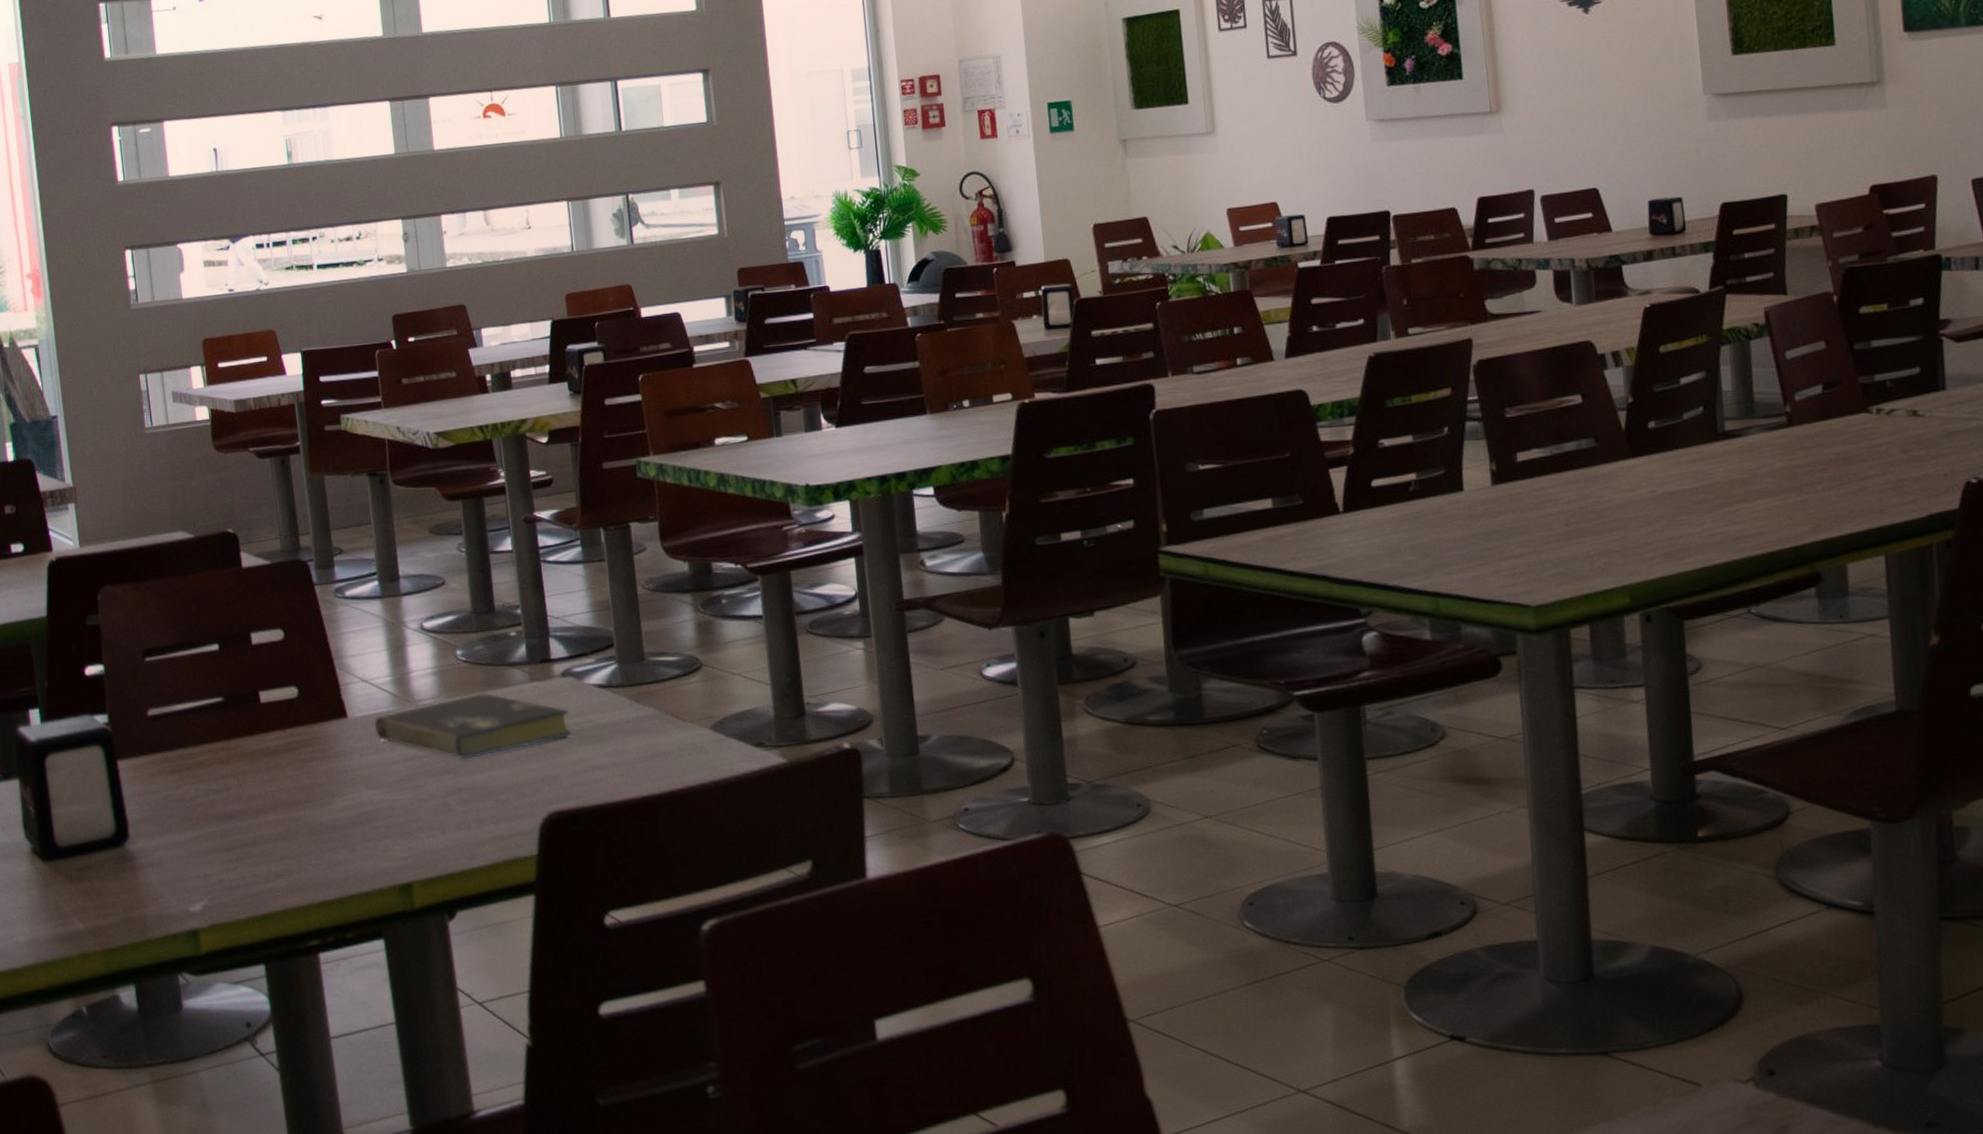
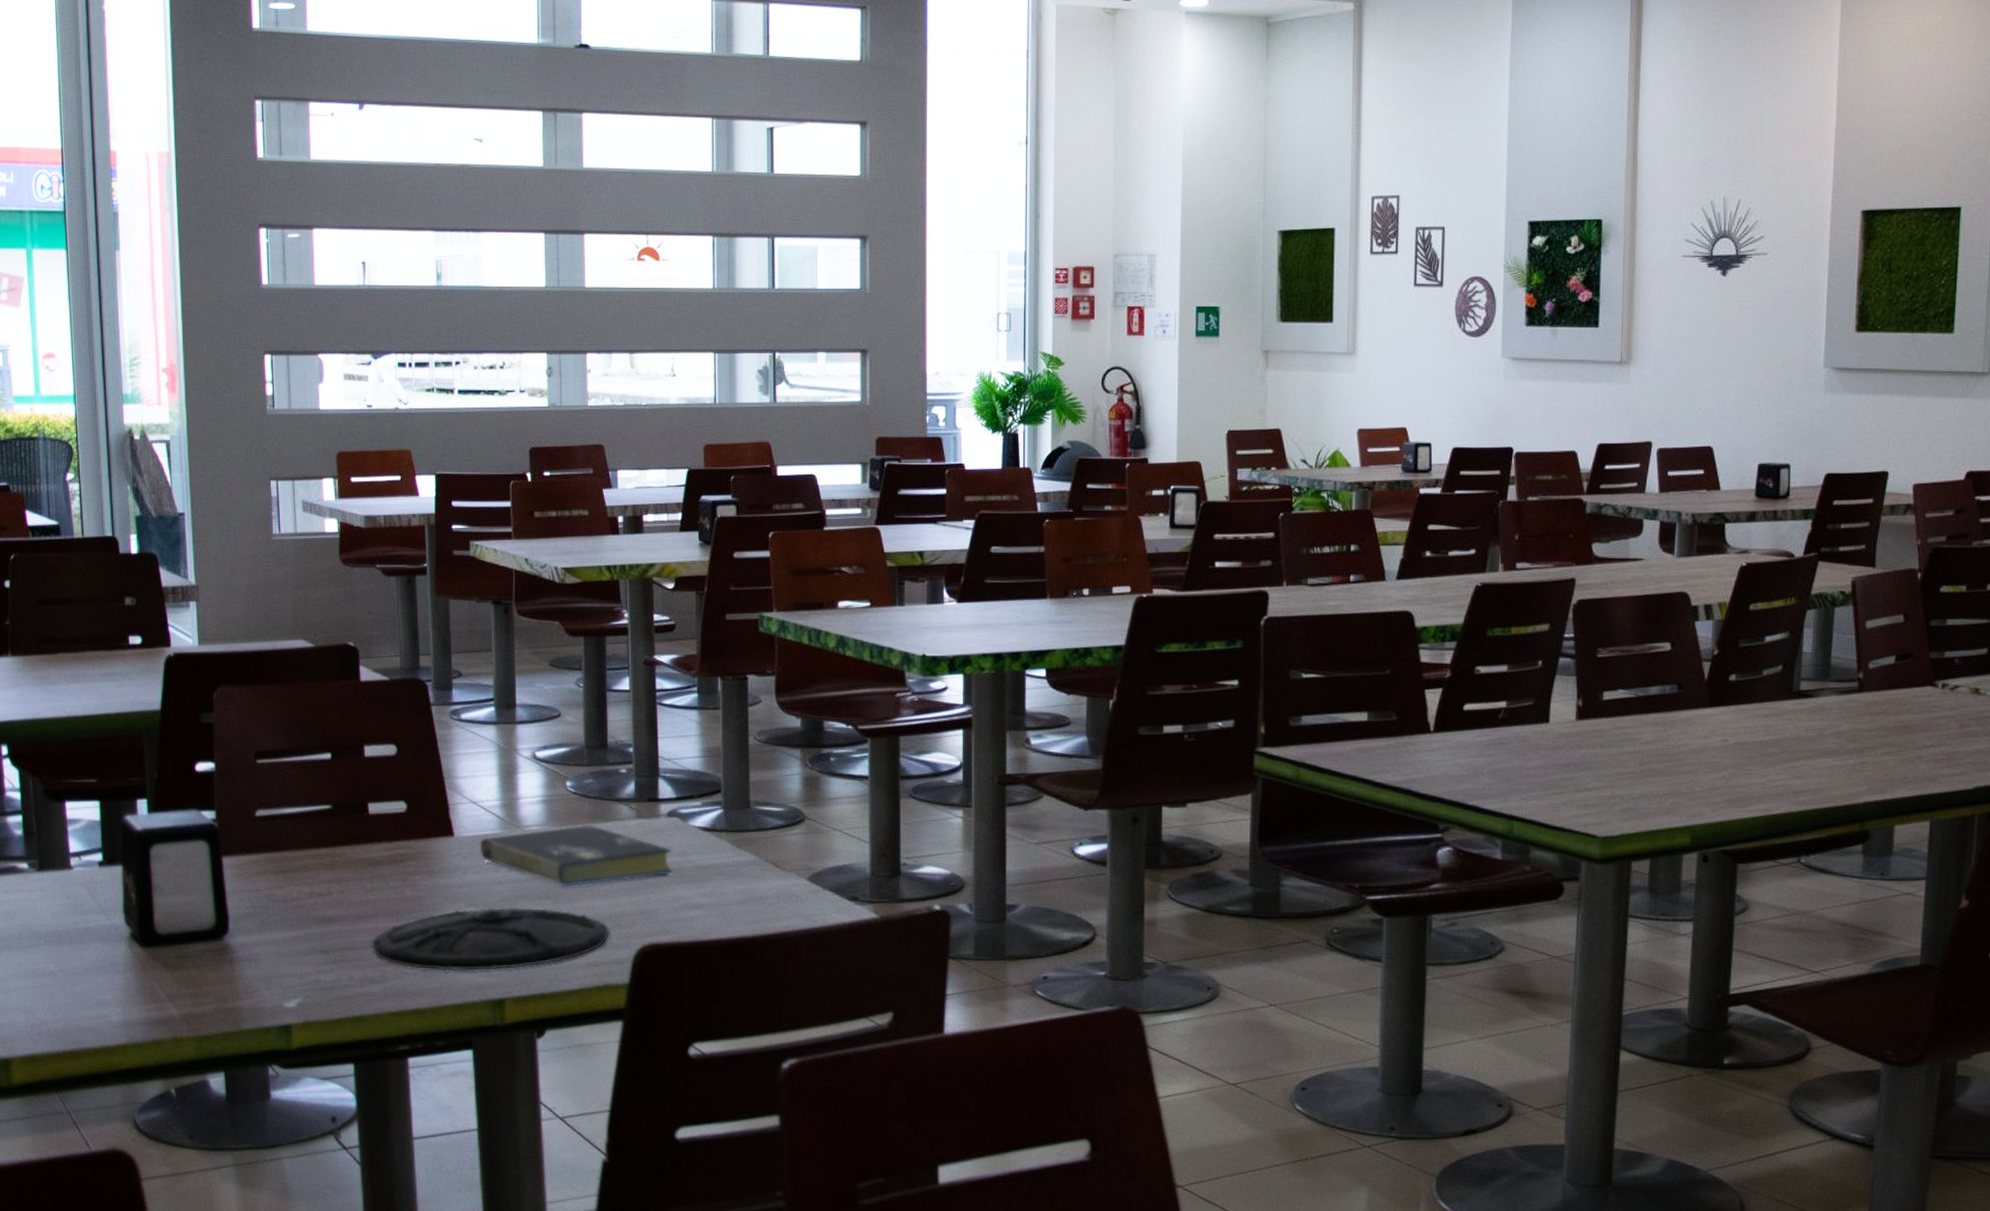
plate: none [273,784,514,859] -> present [371,907,610,972]

